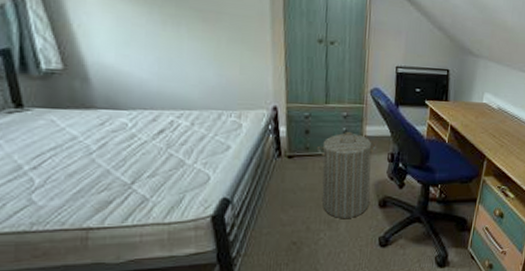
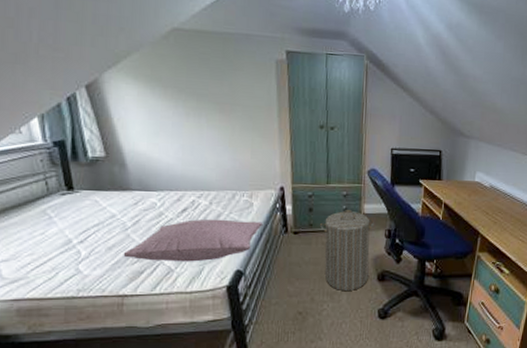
pillow: none [87,141,252,190] -> present [123,219,262,262]

